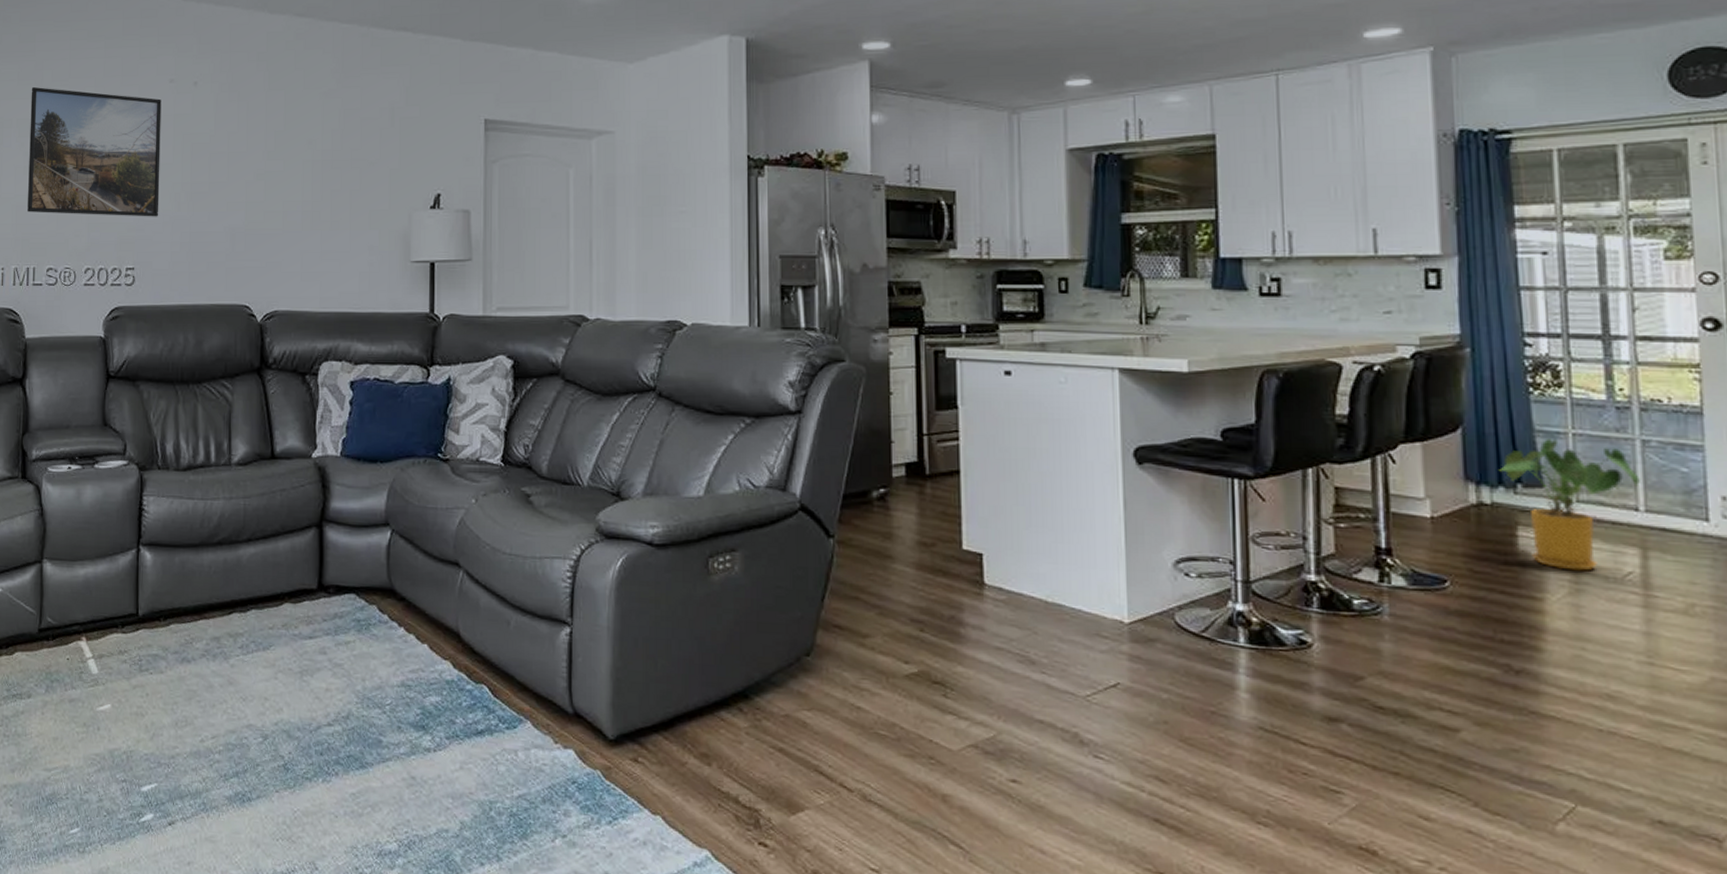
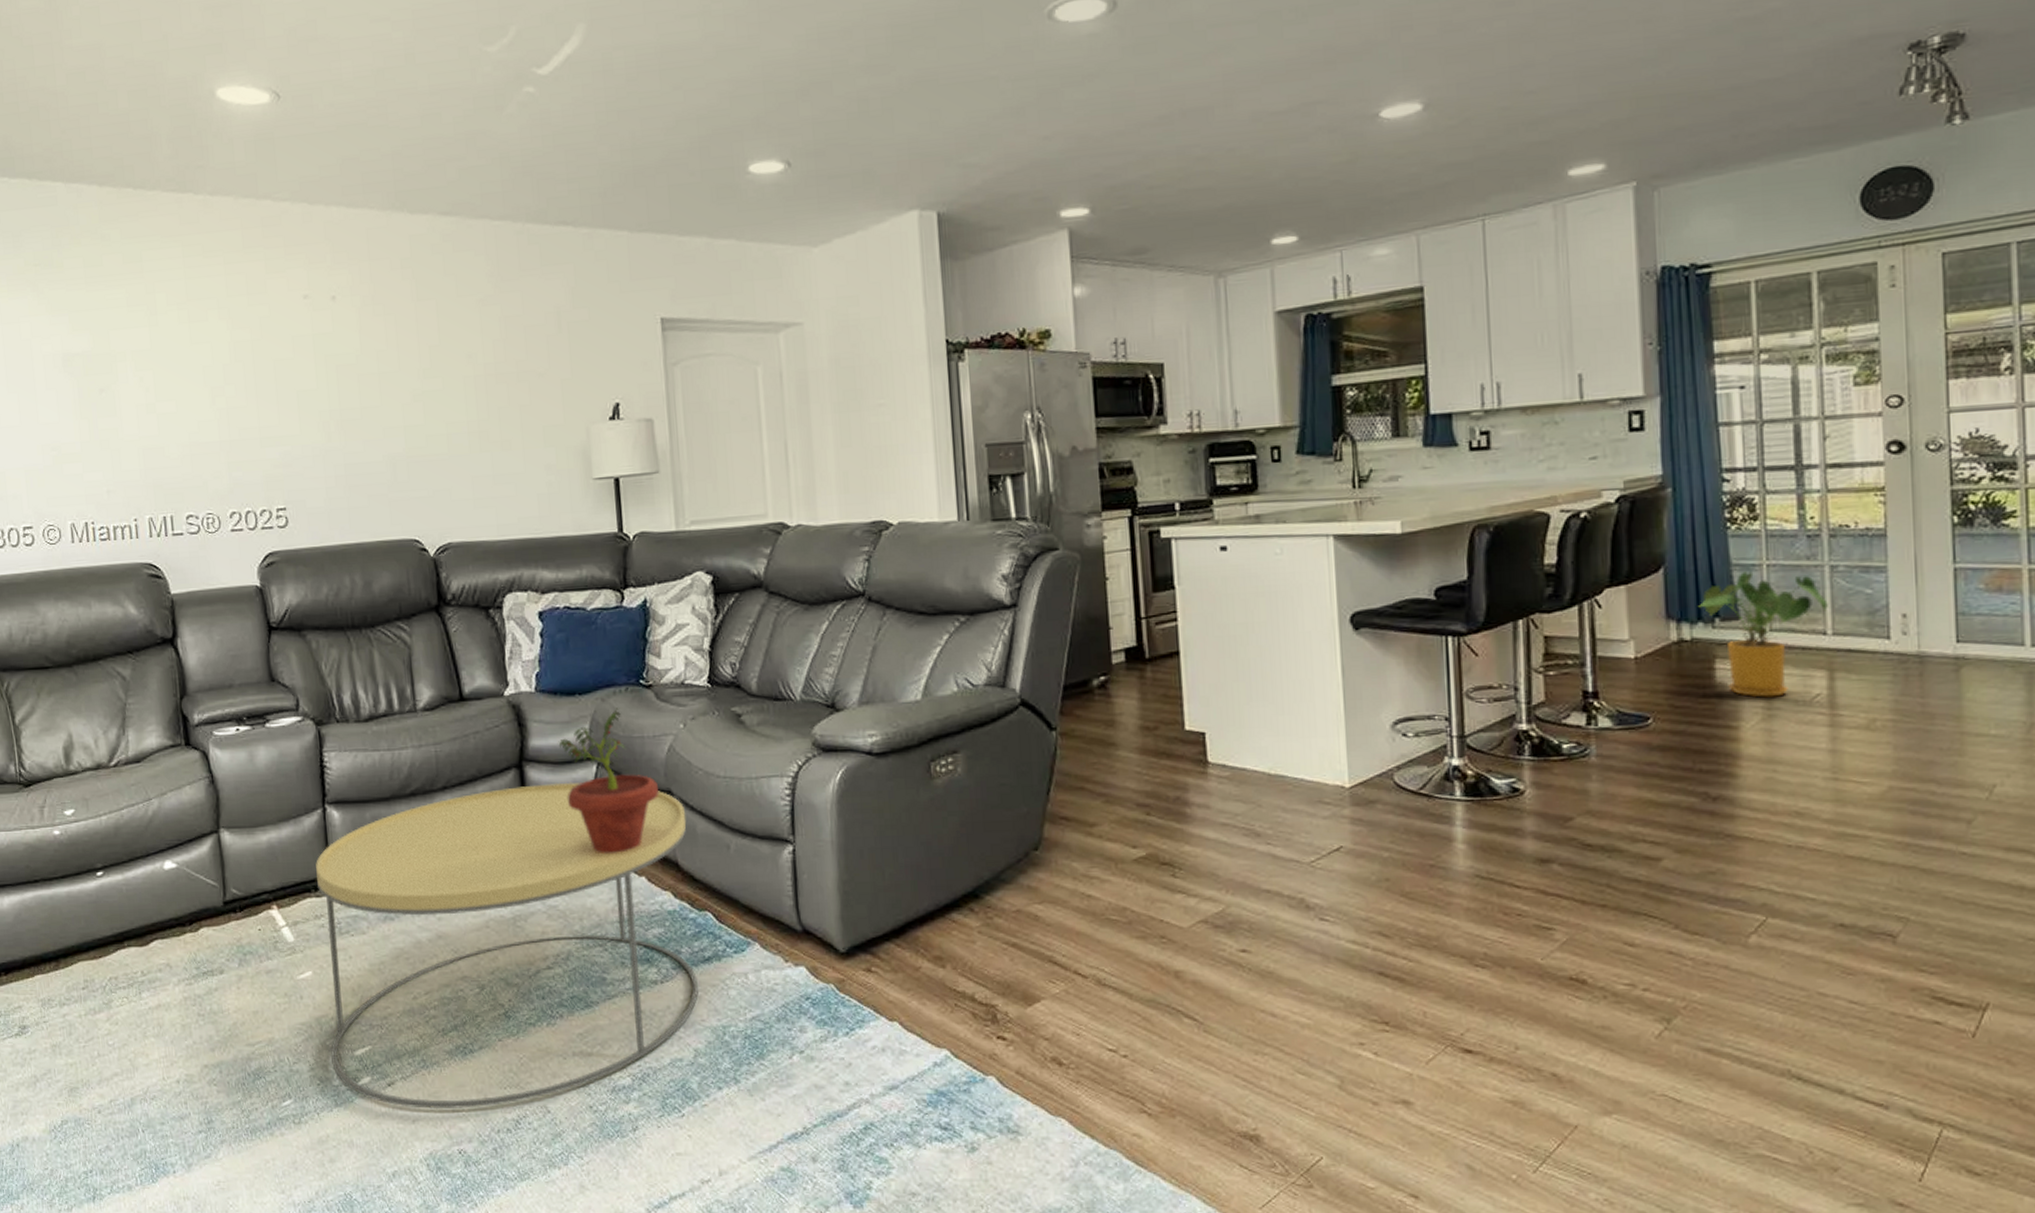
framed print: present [27,87,162,217] -> none [144,313,308,455]
coffee table: none [119,544,471,856] -> present [316,782,699,1110]
potted plant: none [357,478,446,619] -> present [558,708,659,854]

